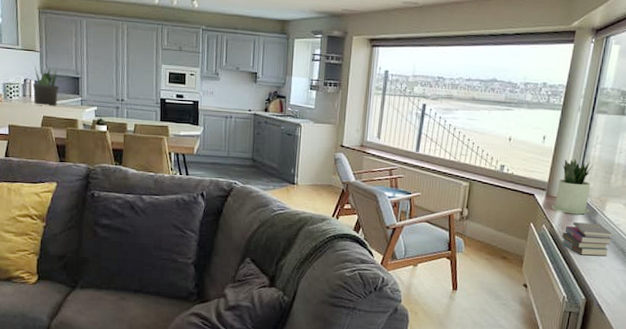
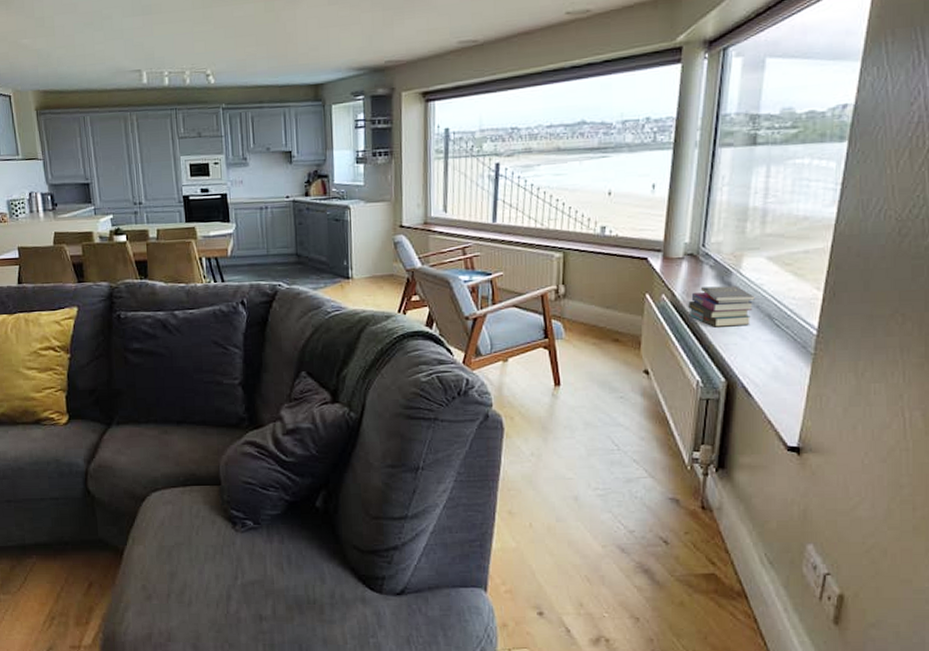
planter: present [33,65,59,107] -> none [39,176,69,222]
planter: present [552,159,594,215] -> none [671,208,721,278]

